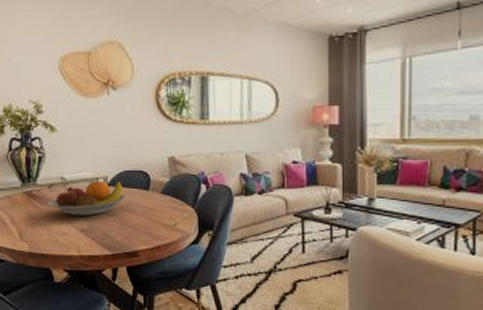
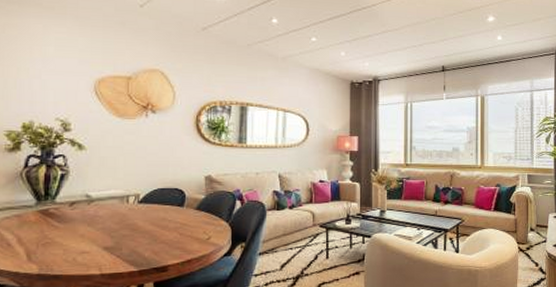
fruit bowl: present [47,180,126,217] -> none [66,198,159,234]

